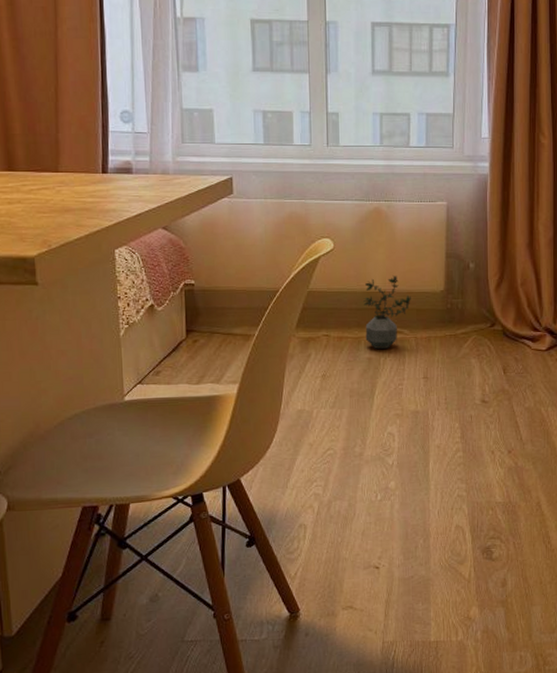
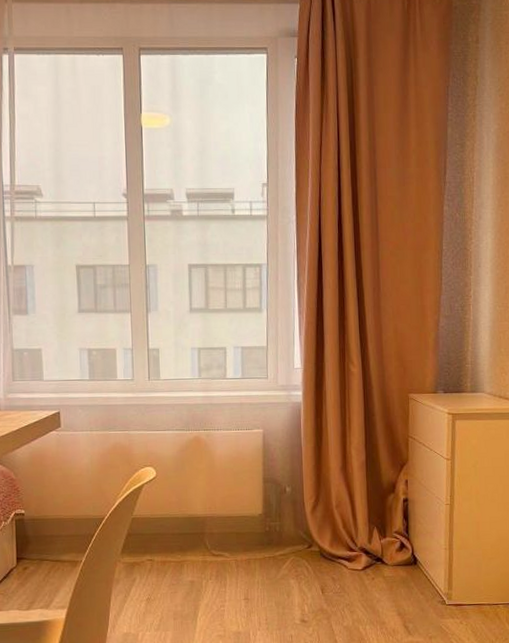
potted plant: present [363,275,411,349] -> none [185,501,231,572]

